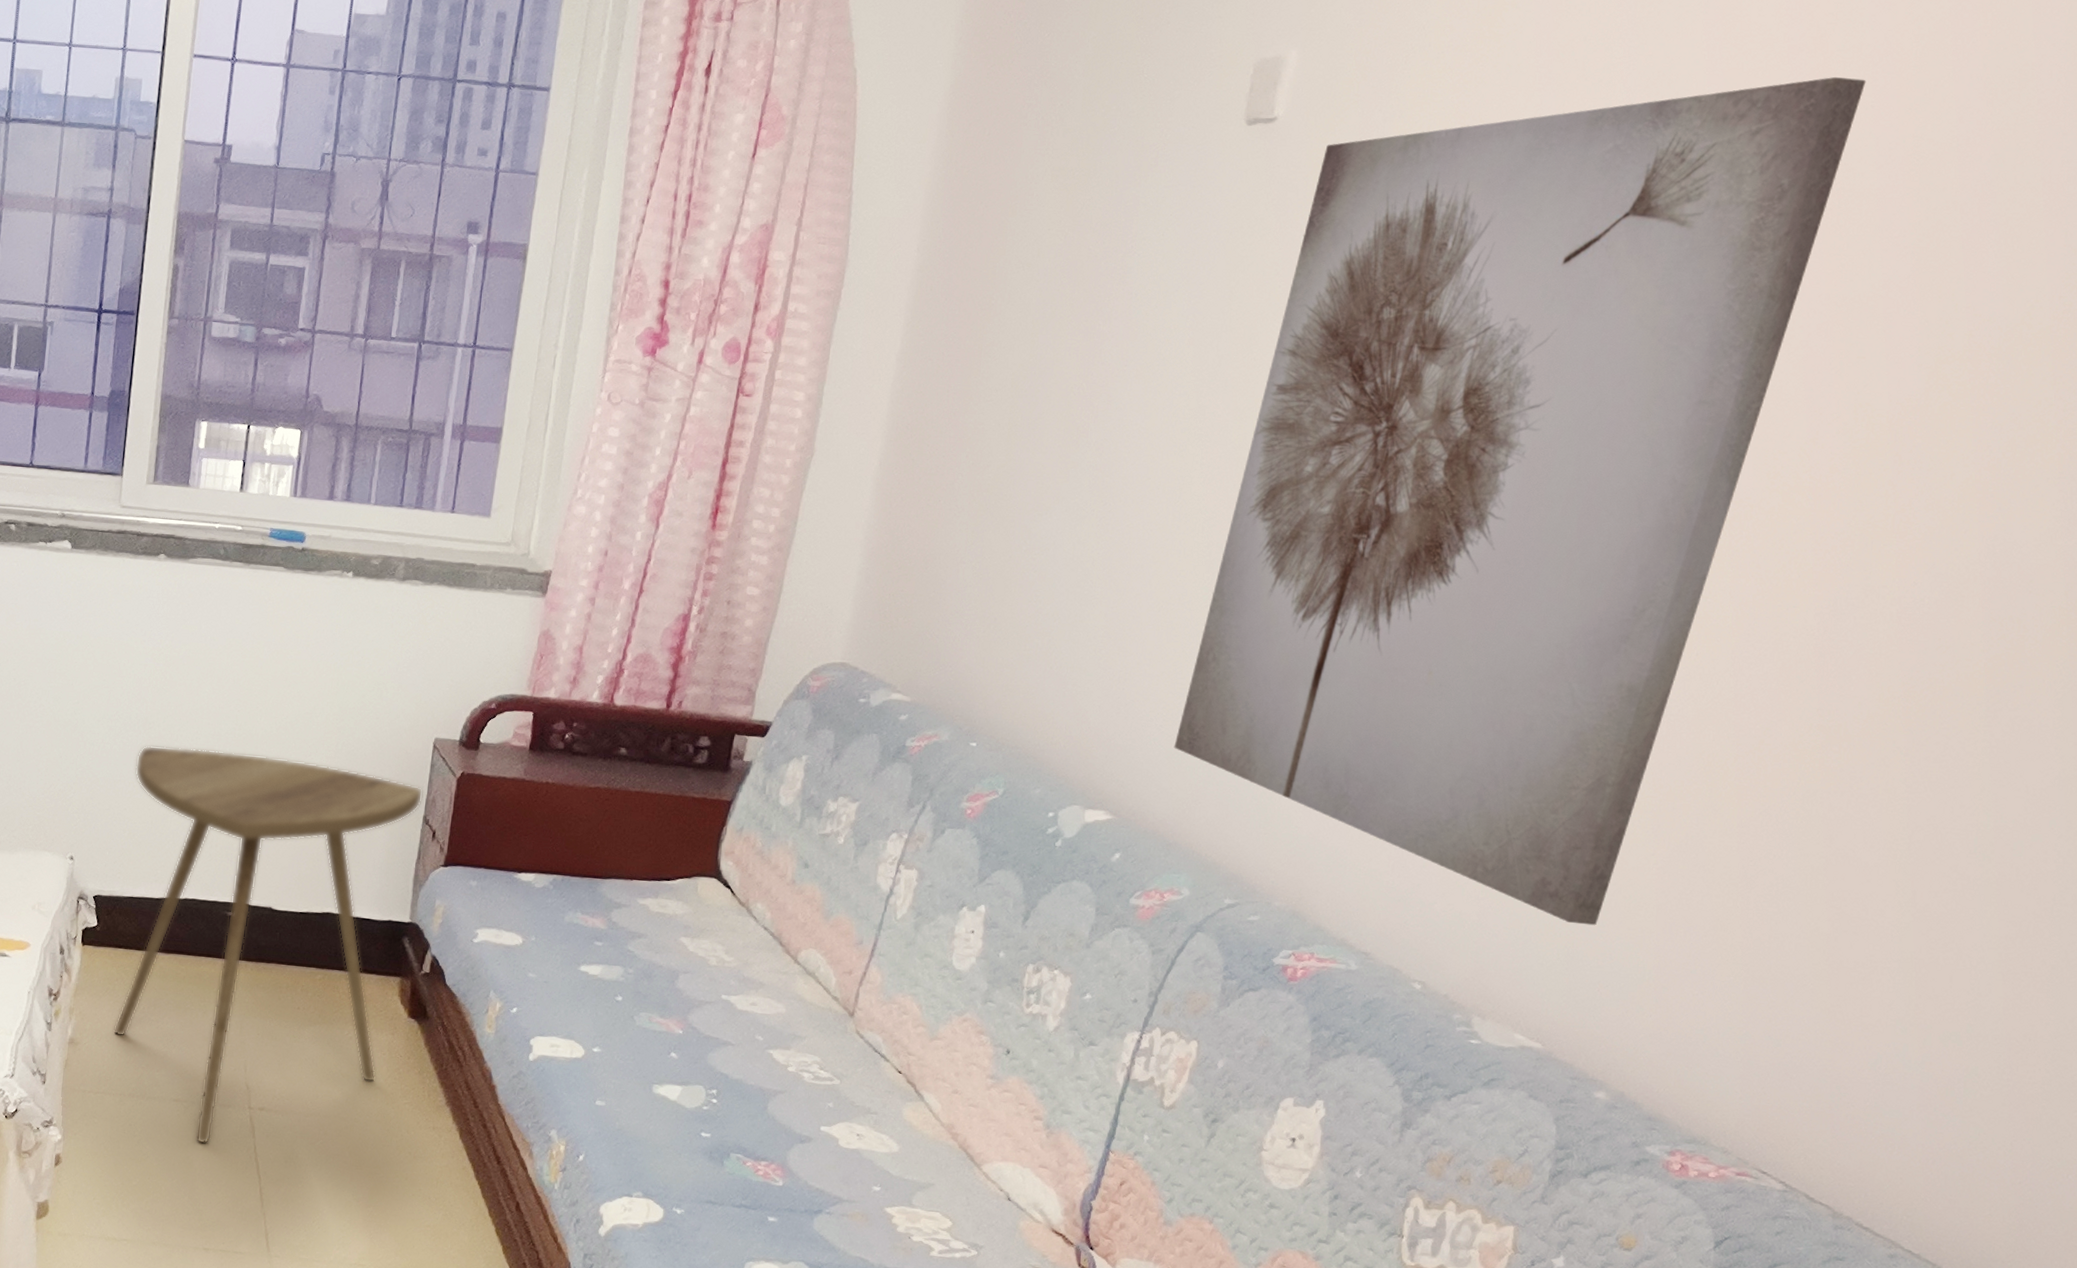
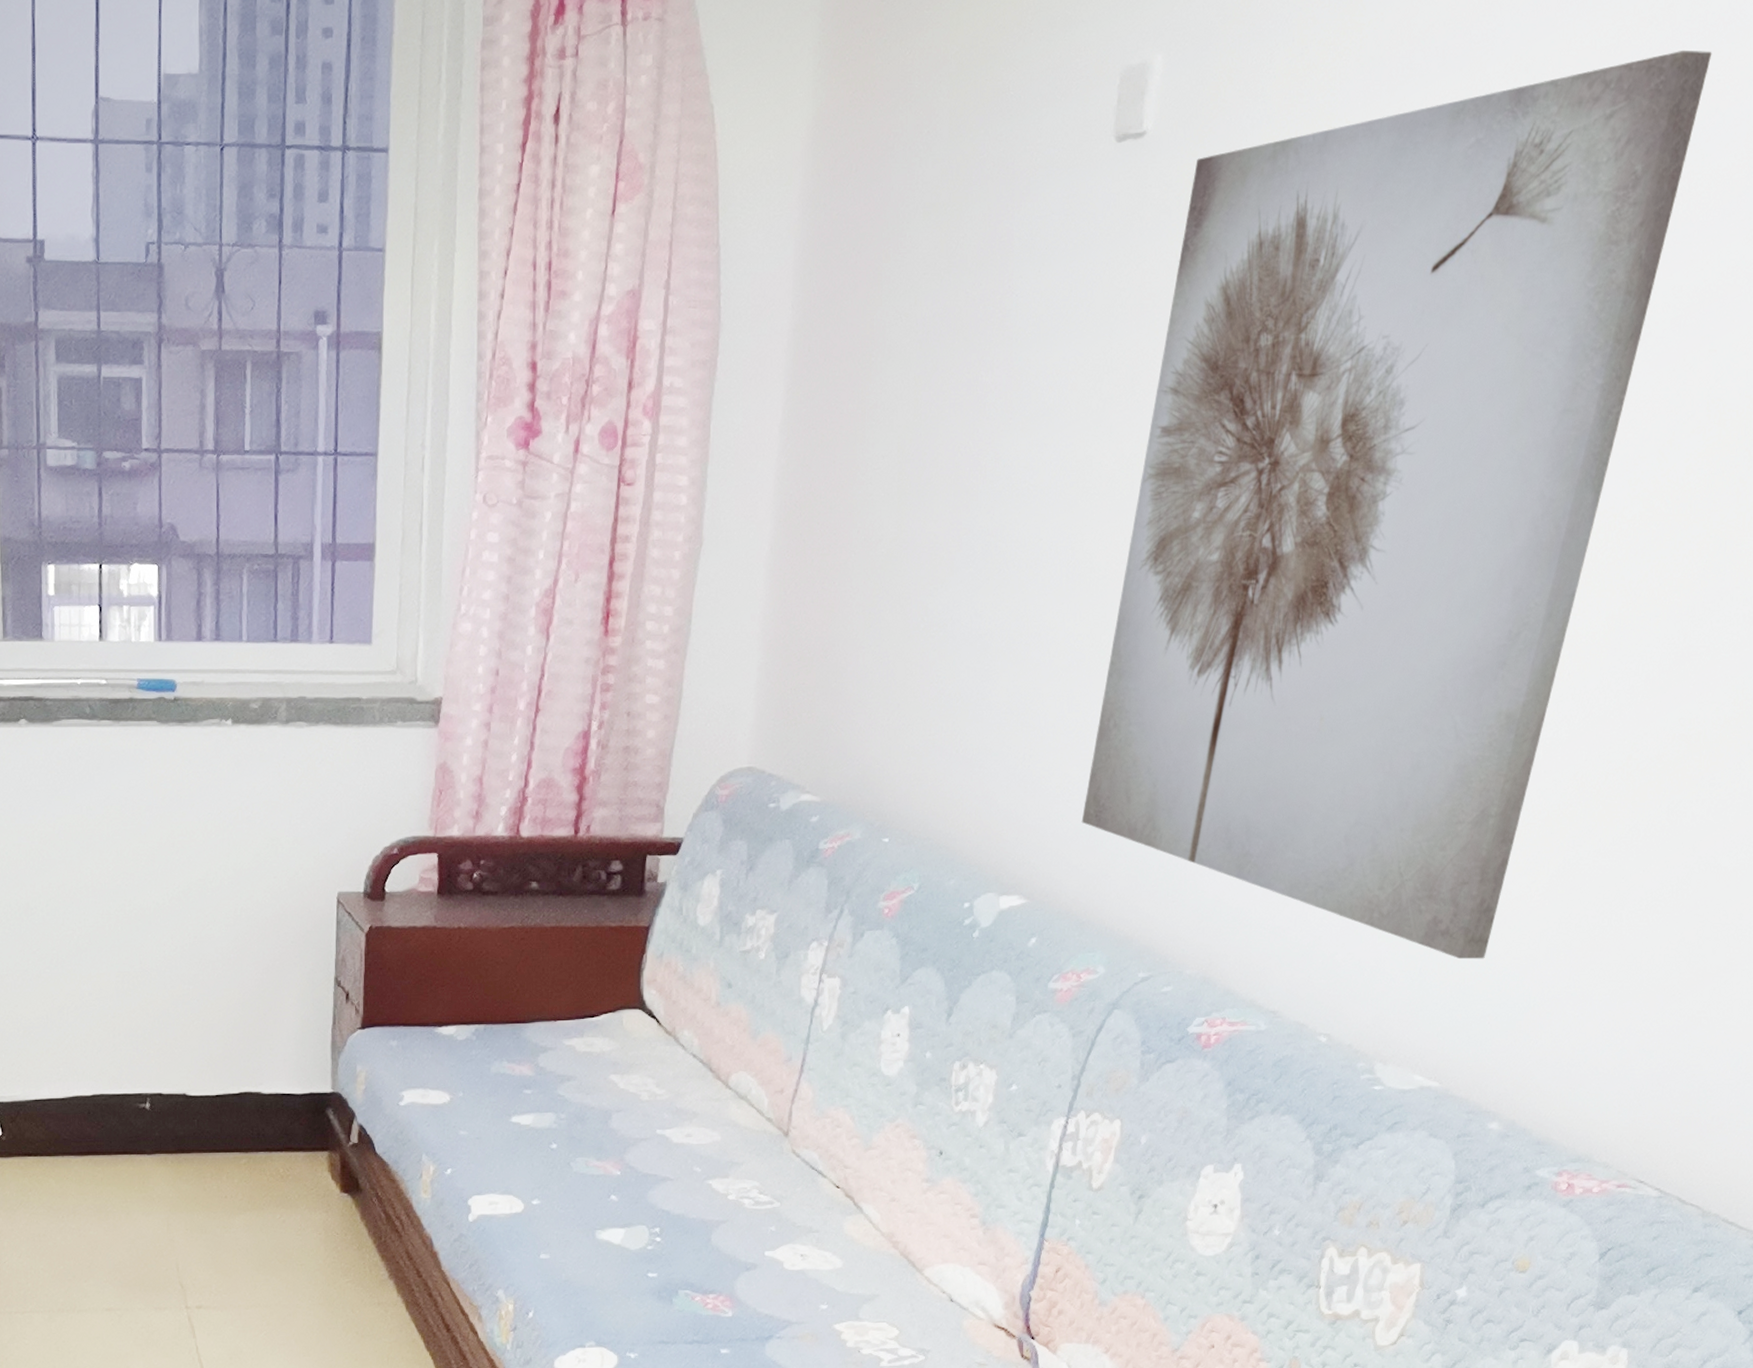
side table: present [113,745,423,1145] -> none [22,931,331,1352]

